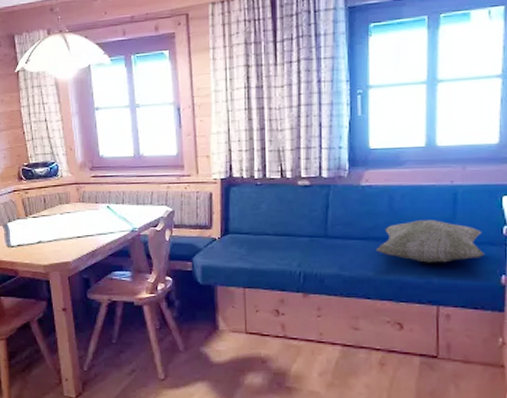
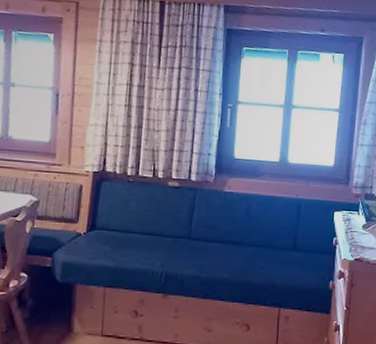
decorative pillow: present [376,220,485,263] -> none [232,228,319,268]

